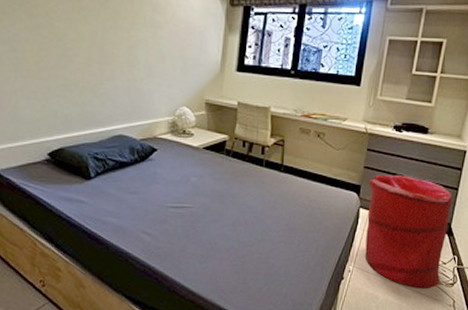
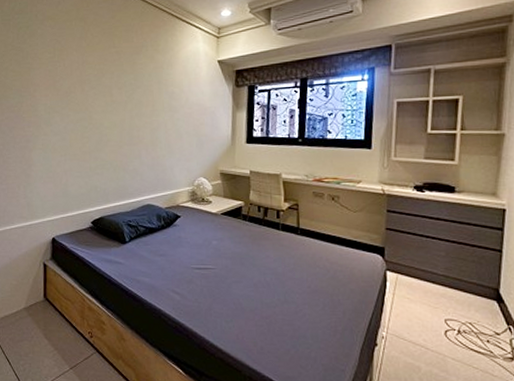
laundry hamper: present [365,174,452,290] -> none [393,236,496,363]

